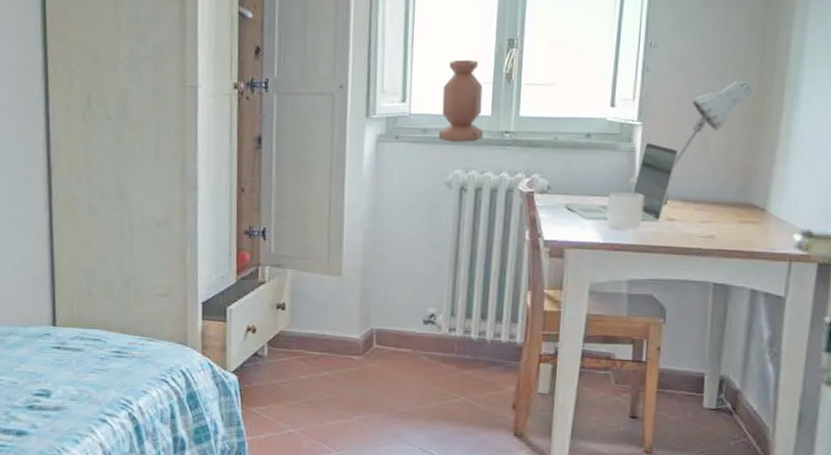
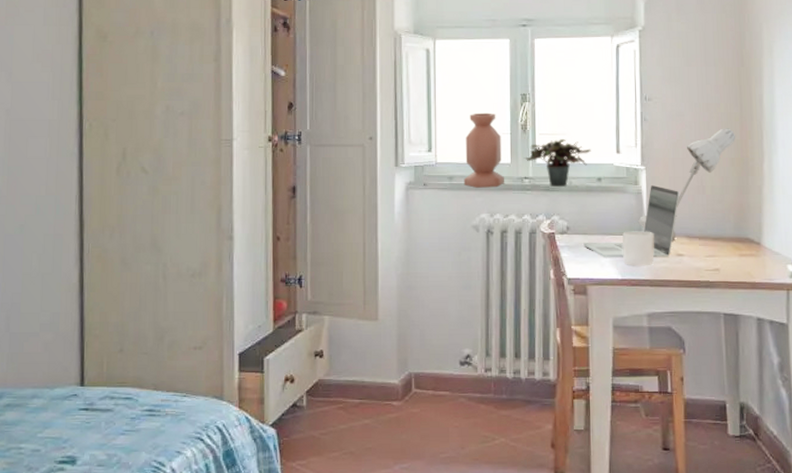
potted plant: none [506,90,582,144] -> present [523,139,591,188]

